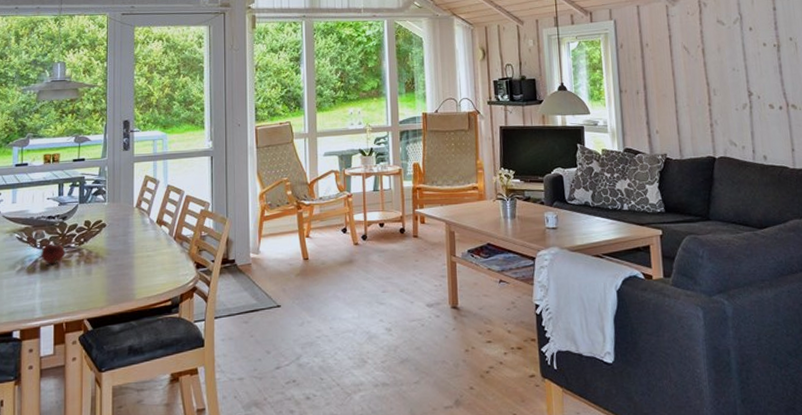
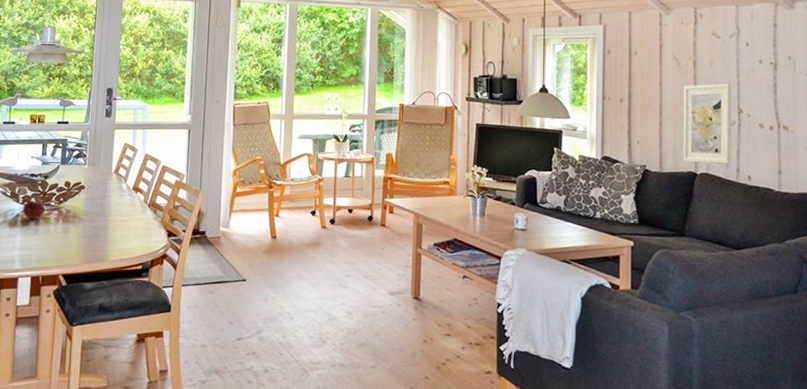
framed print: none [694,68,747,148] -> present [683,83,732,164]

